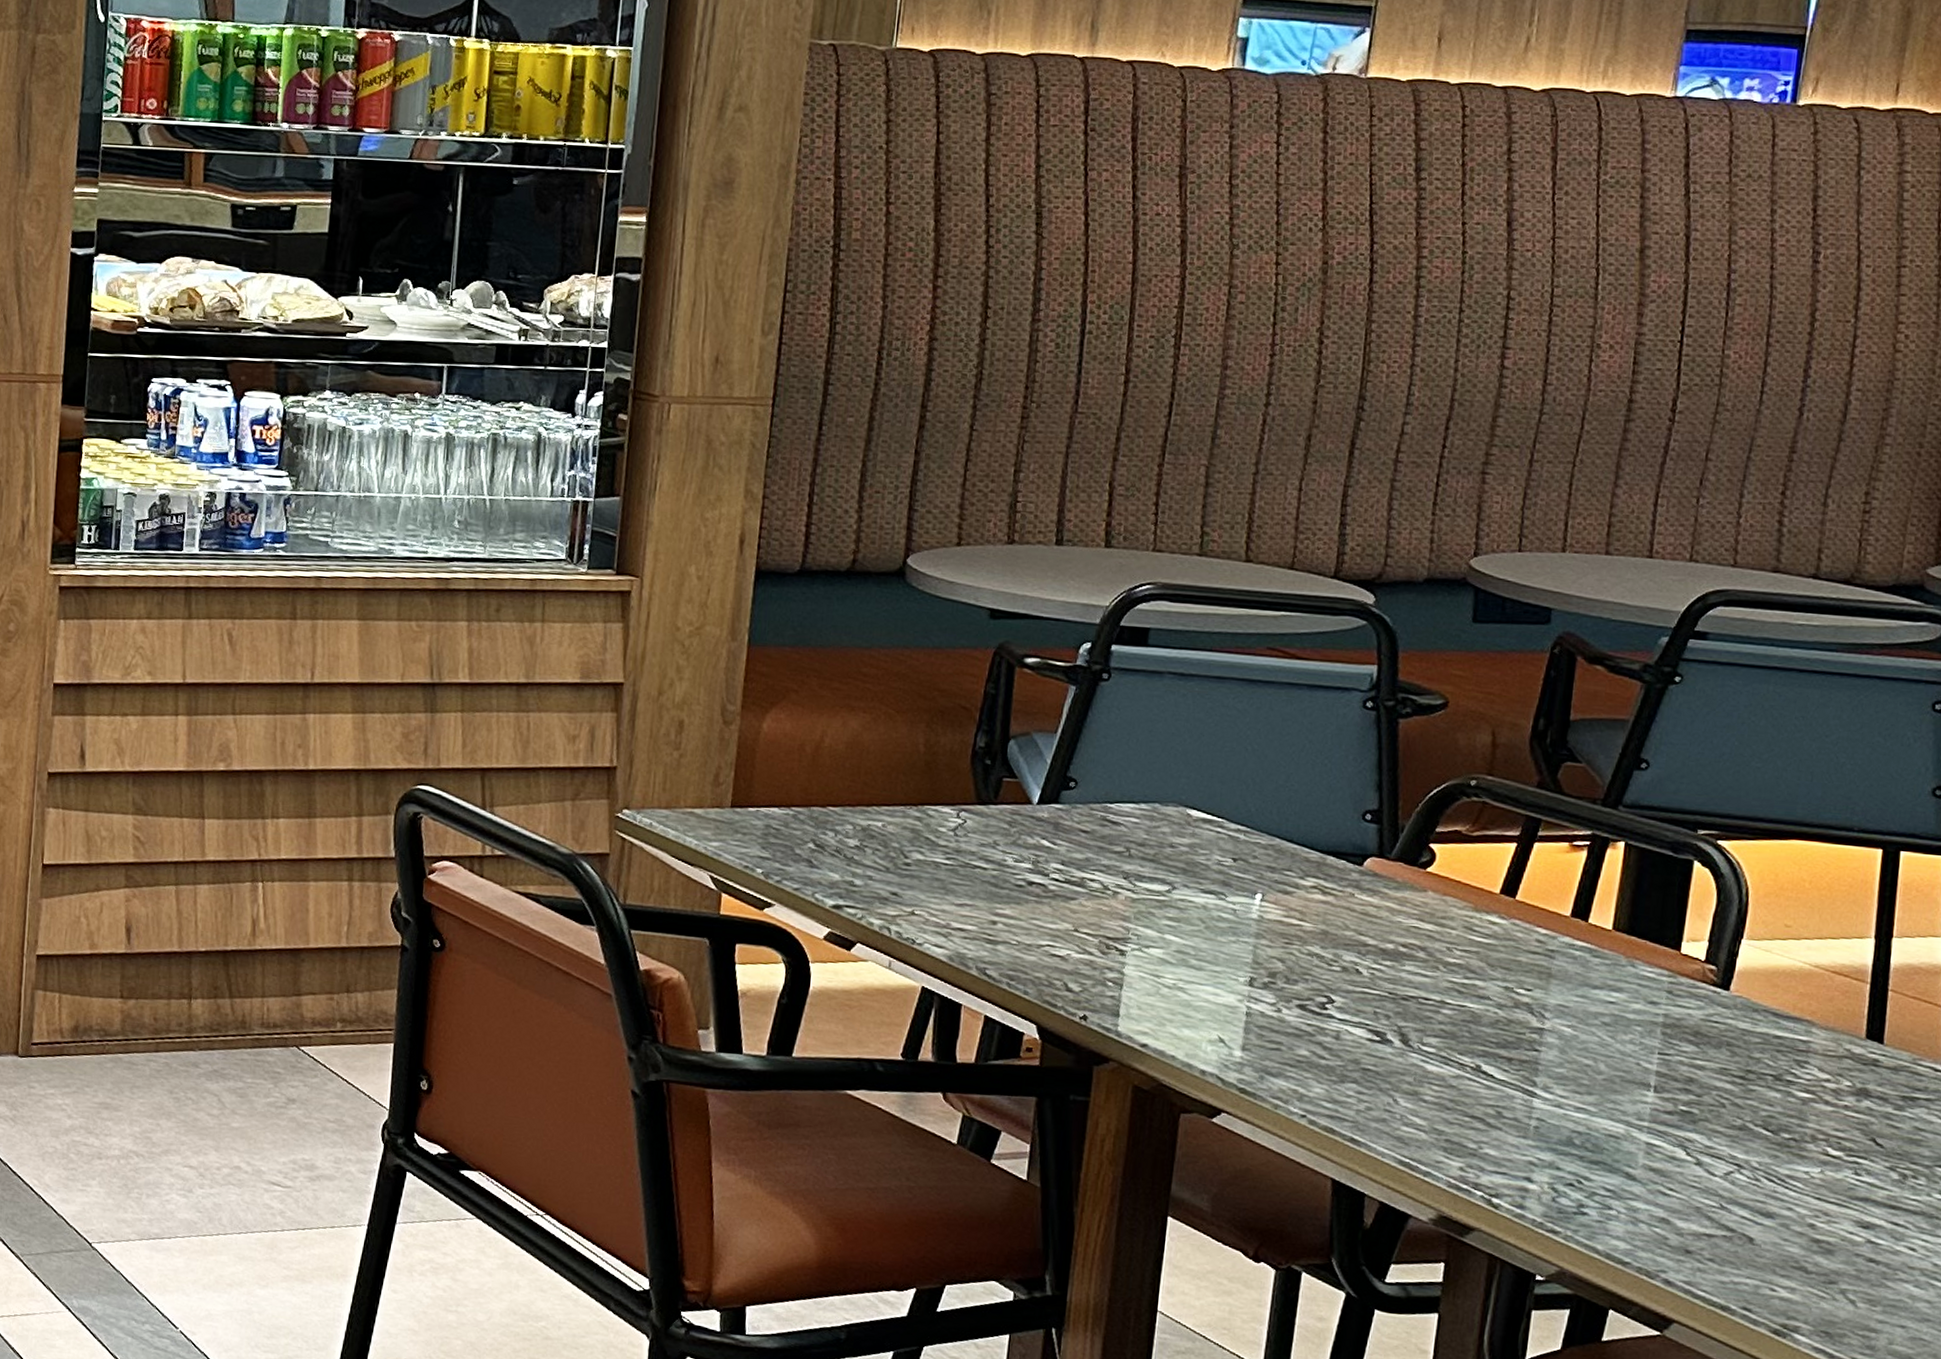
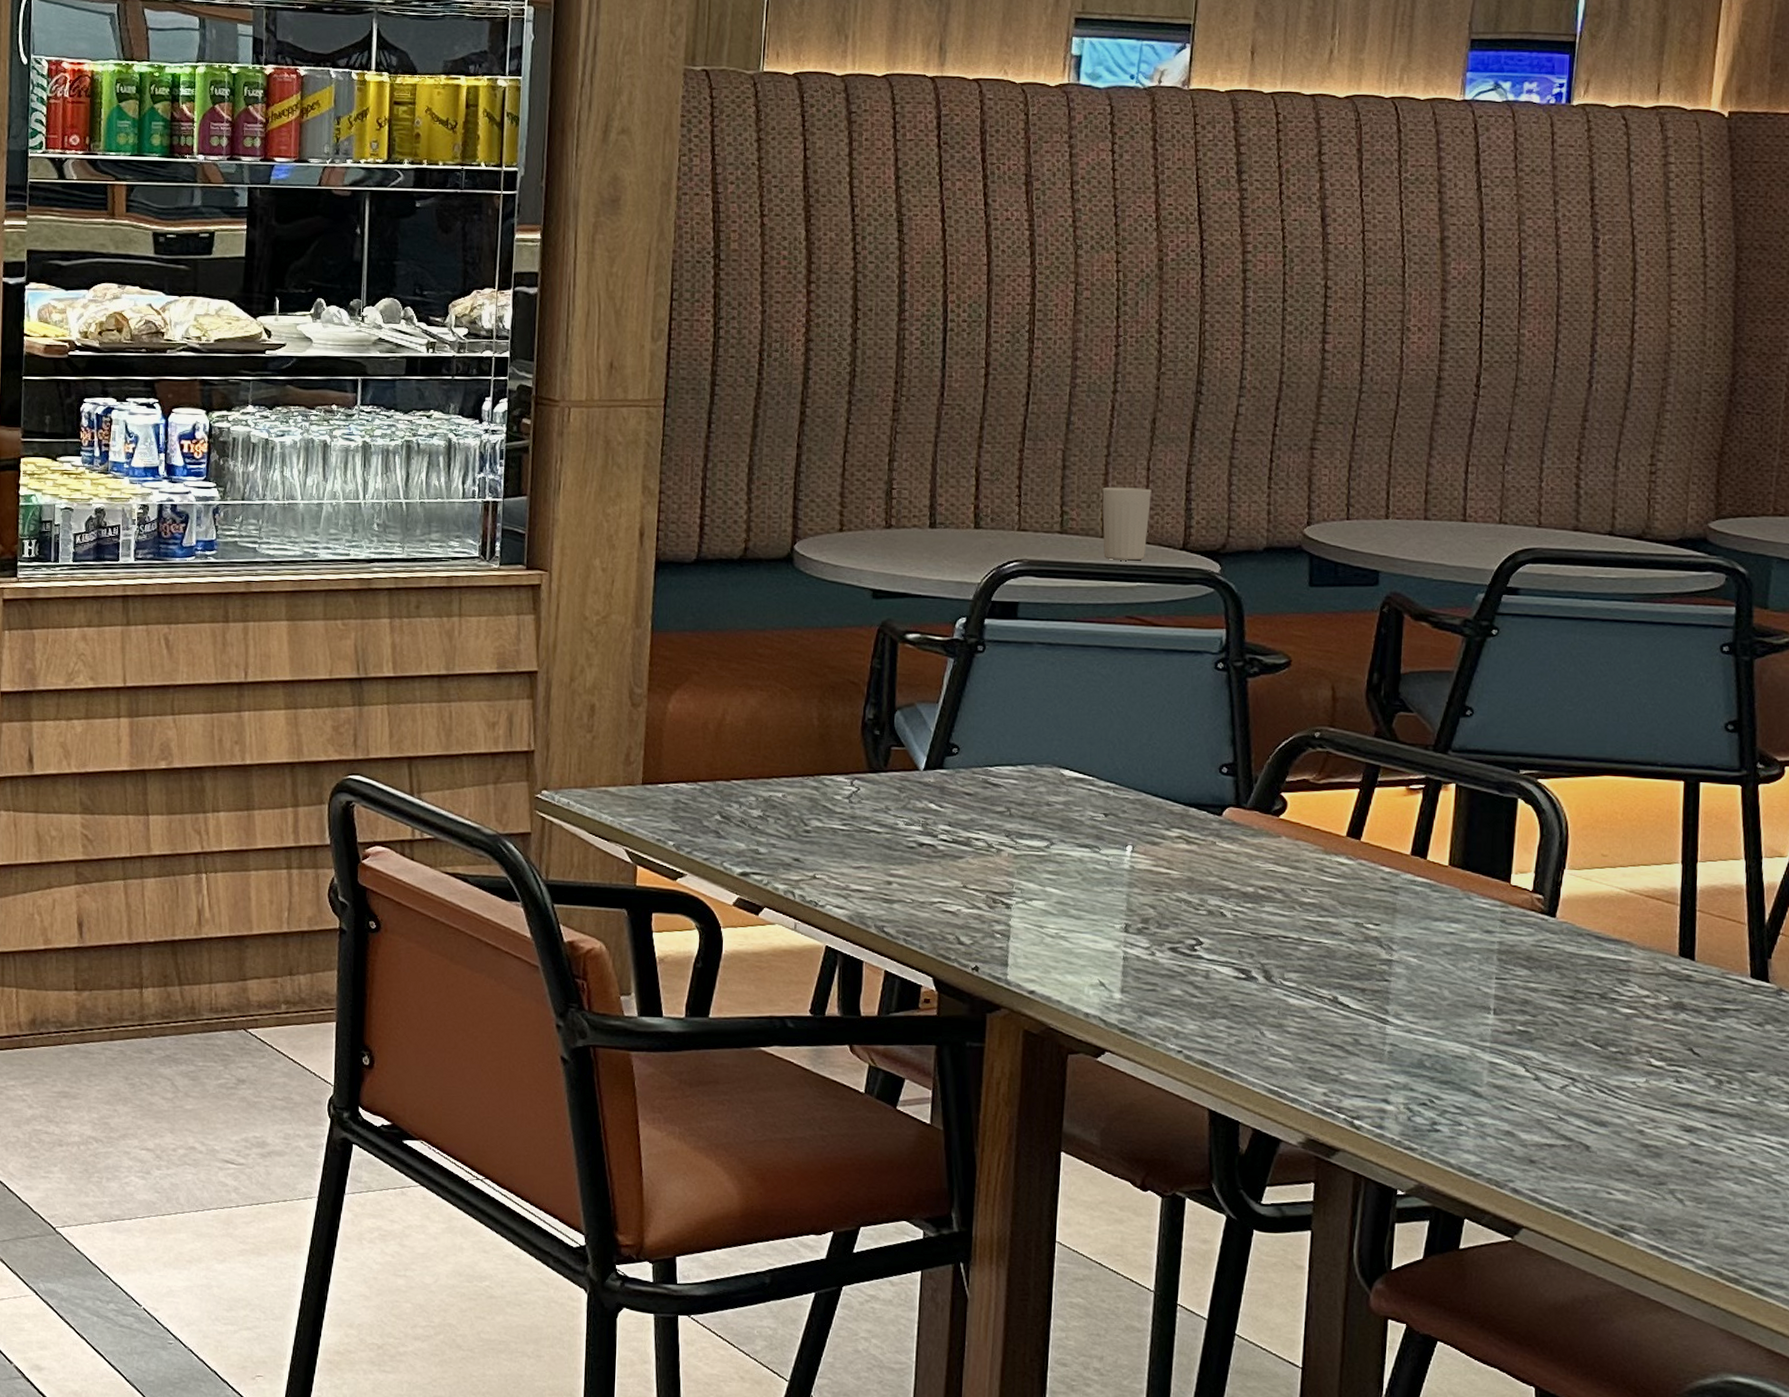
cup: none [1246,507,1303,588] -> present [1102,487,1152,561]

